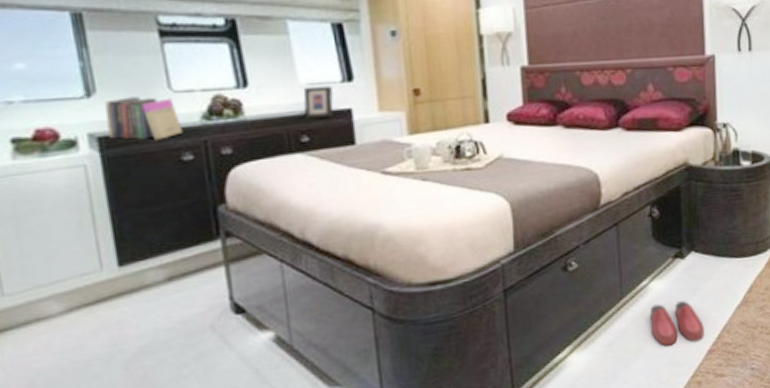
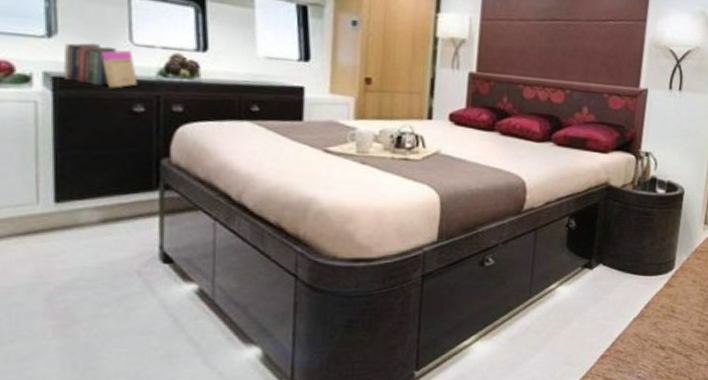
picture frame: present [303,85,334,120] -> none [258,60,288,92]
slippers: present [649,301,704,346] -> none [551,307,601,346]

